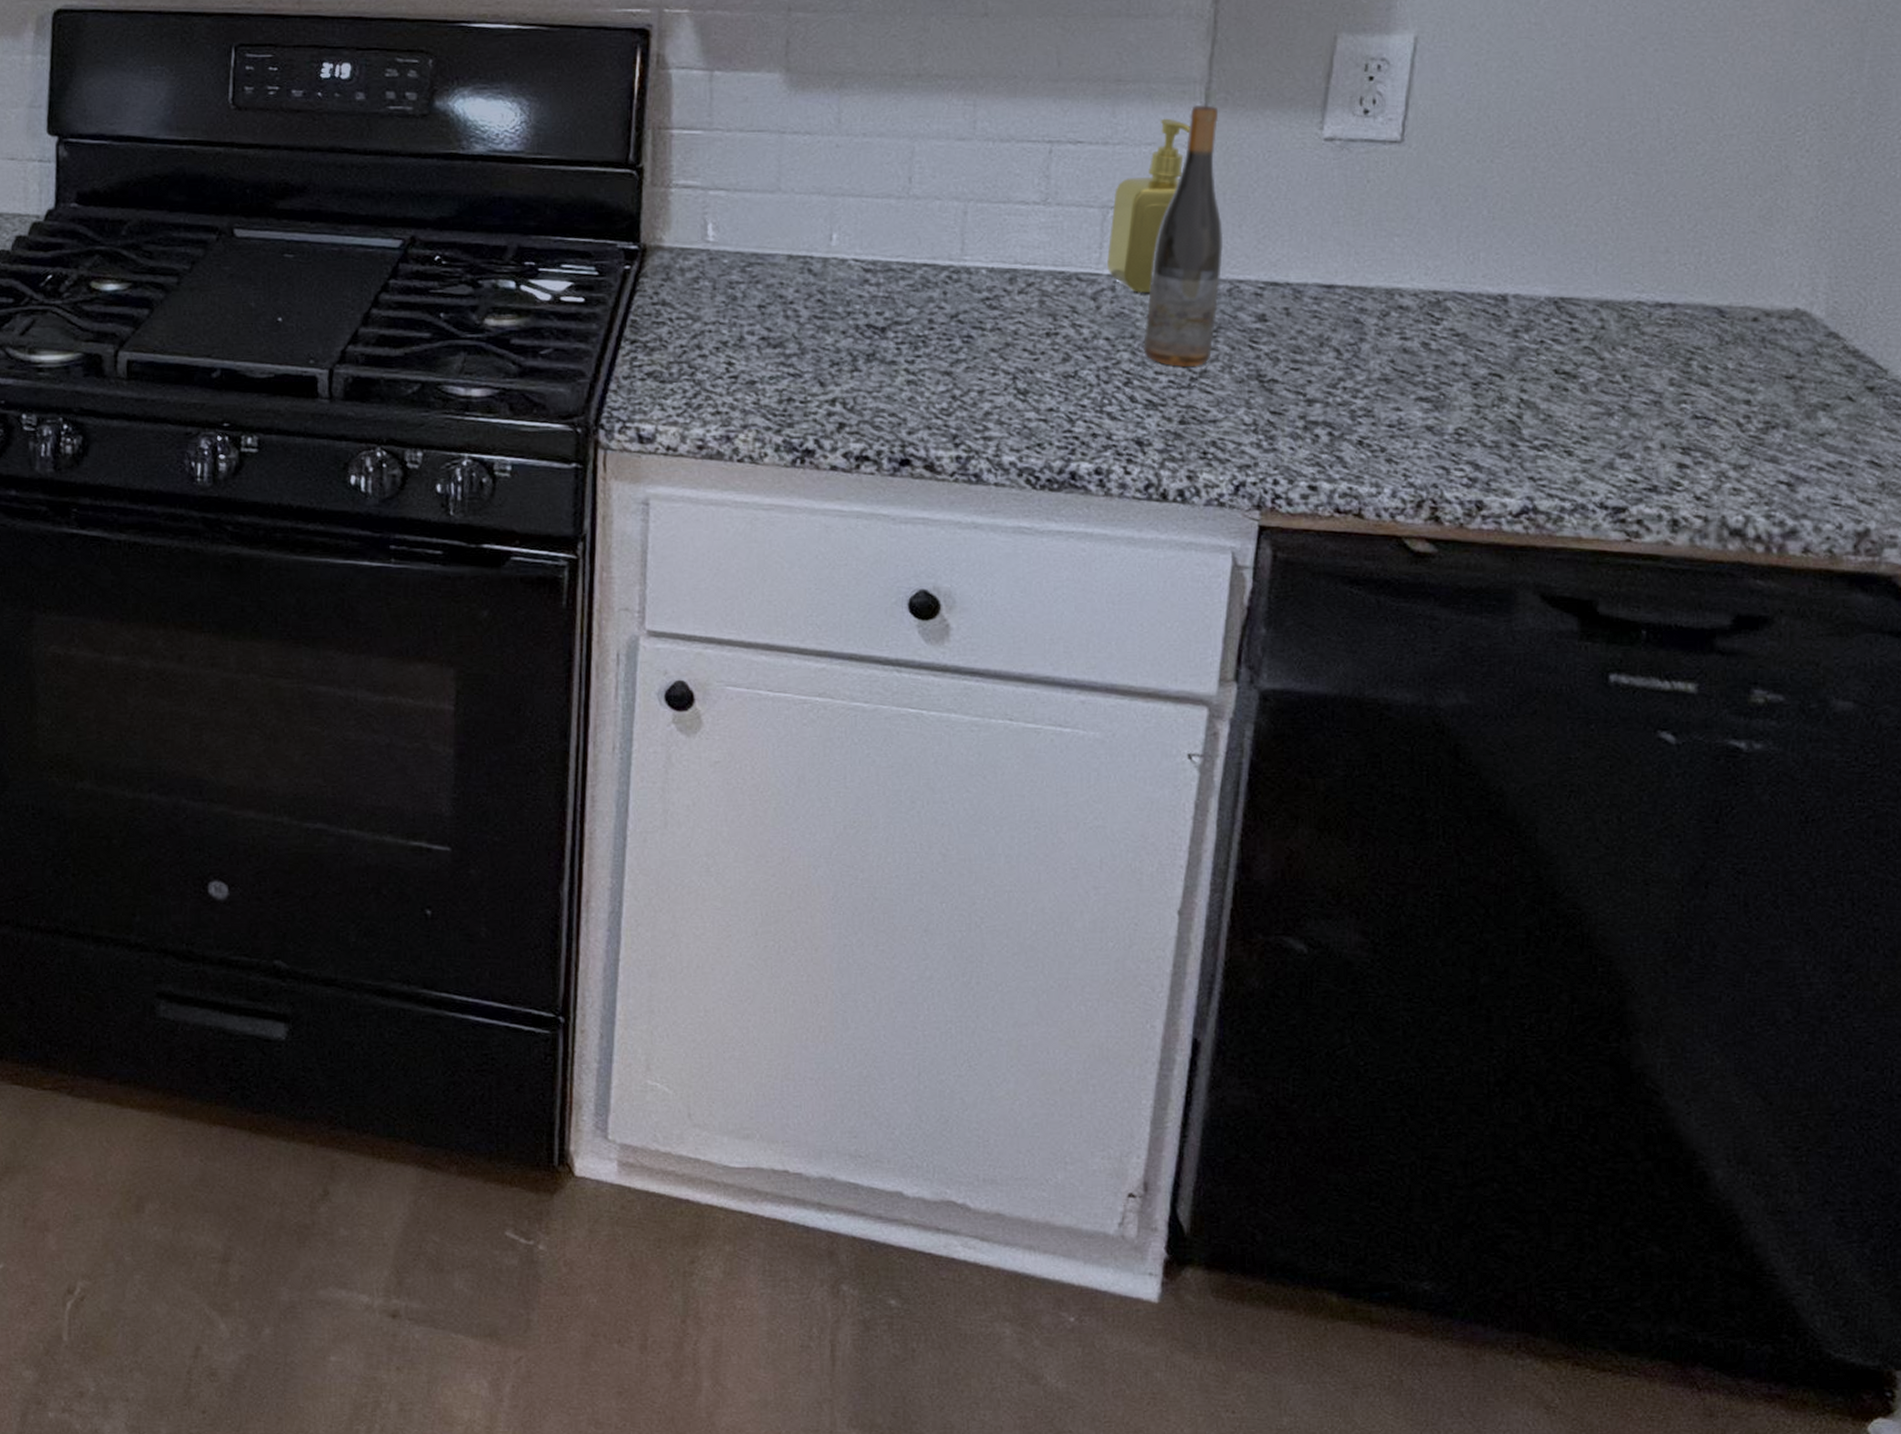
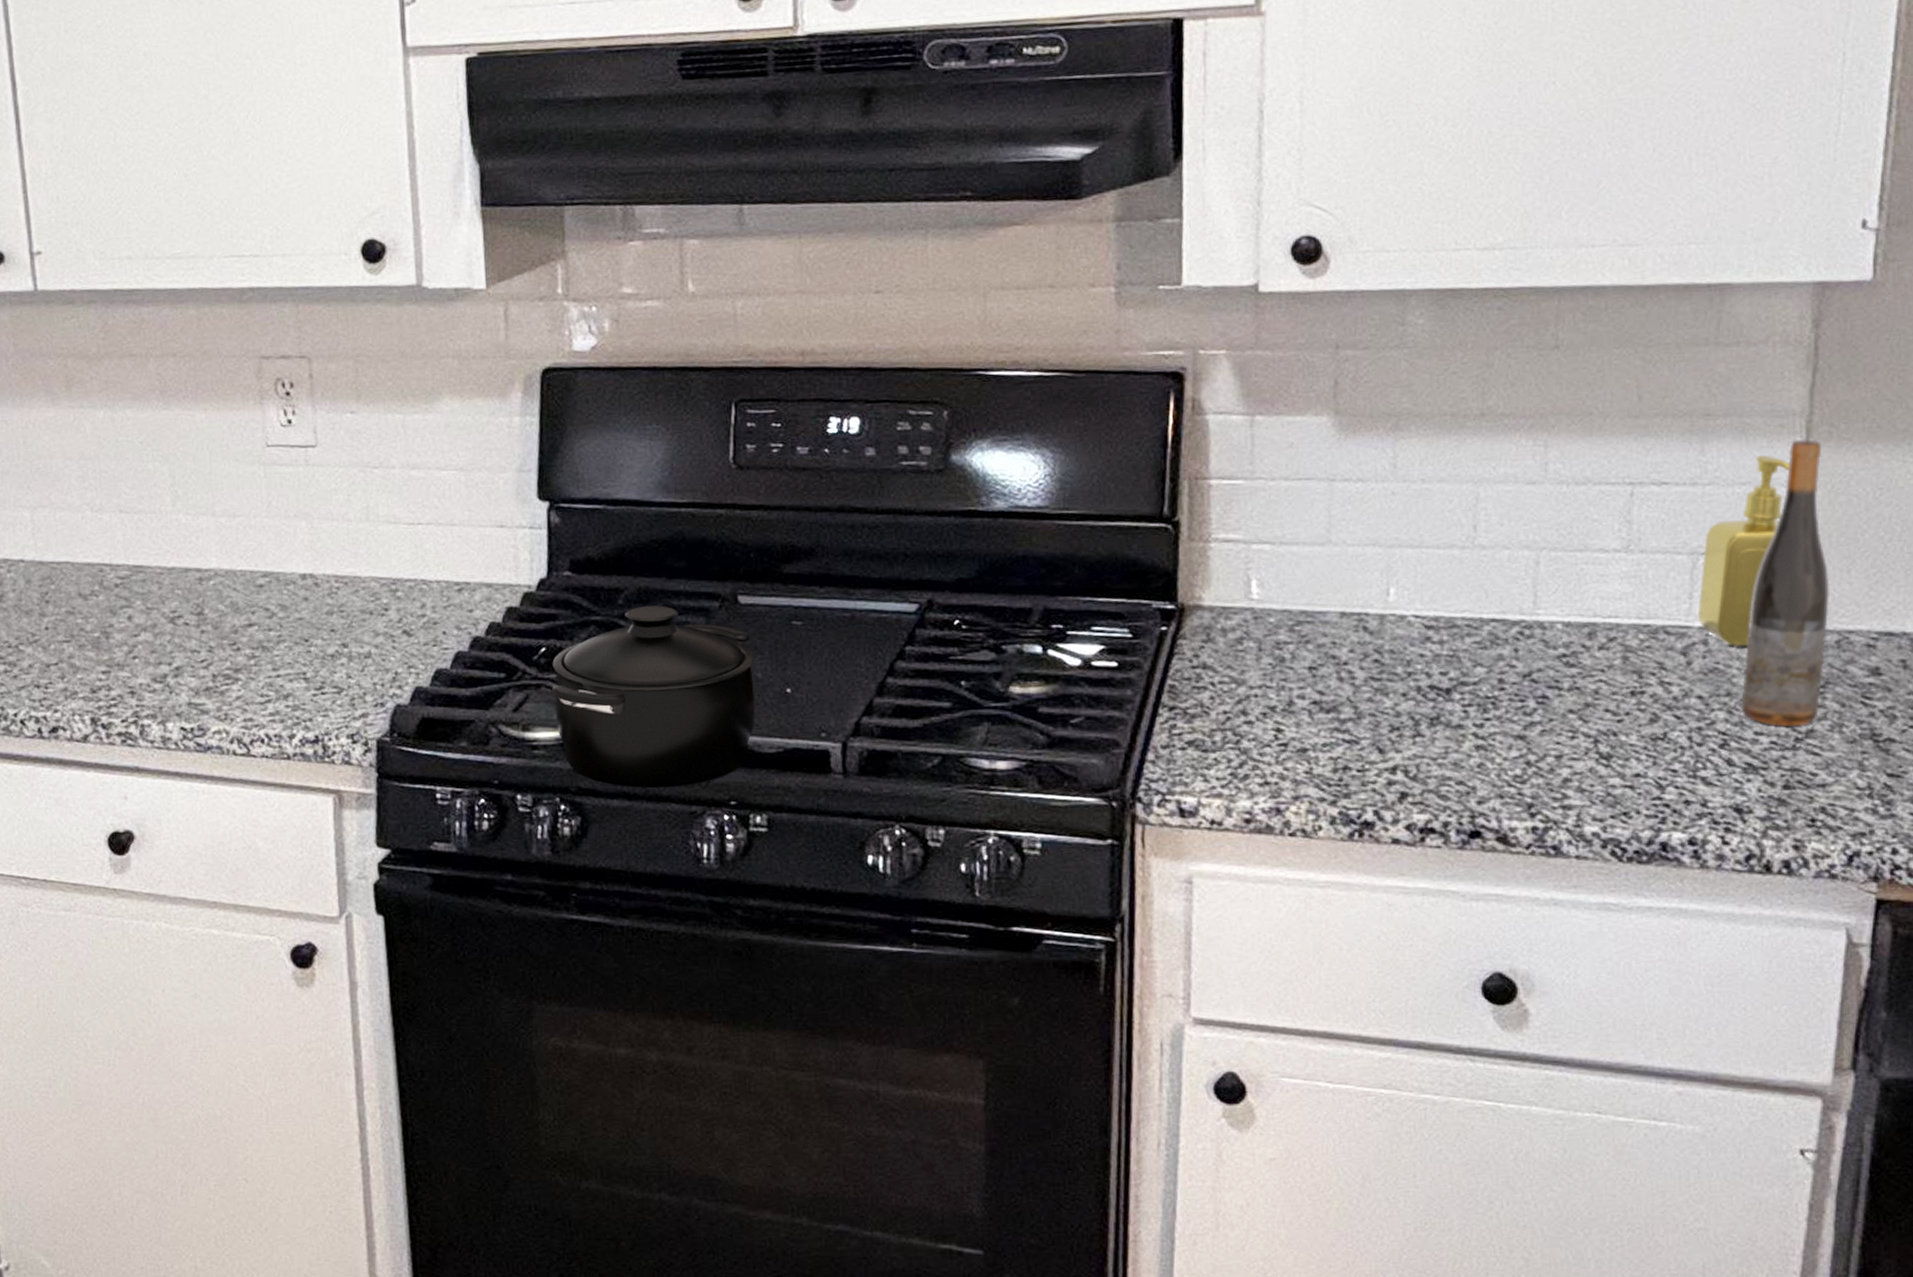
saucepan: none [56,237,249,410] -> present [551,605,755,789]

